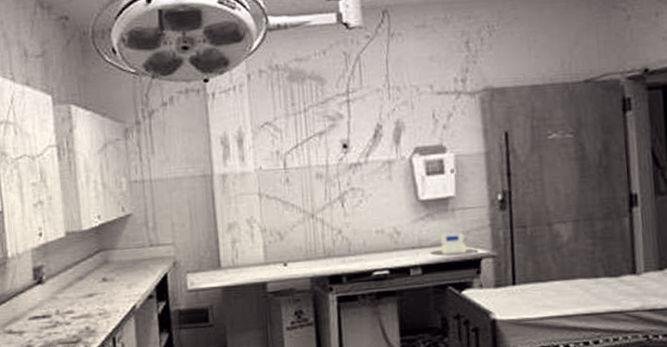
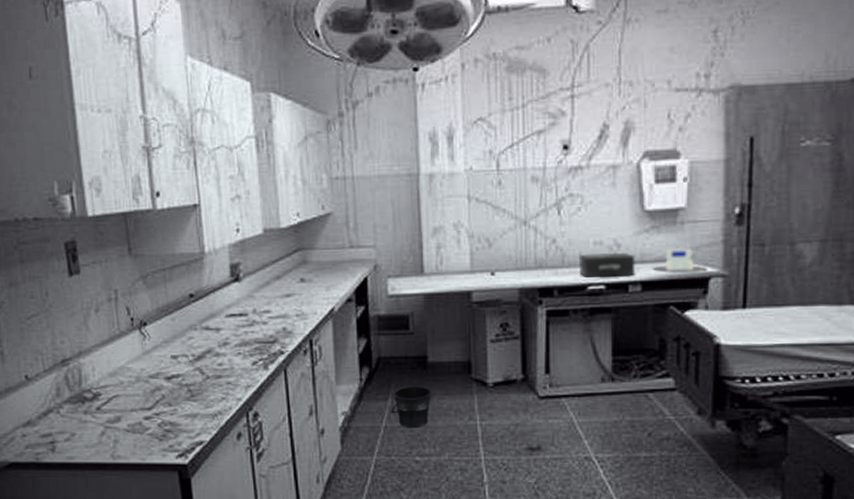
box: none [364,239,415,264] -> present [579,252,635,278]

